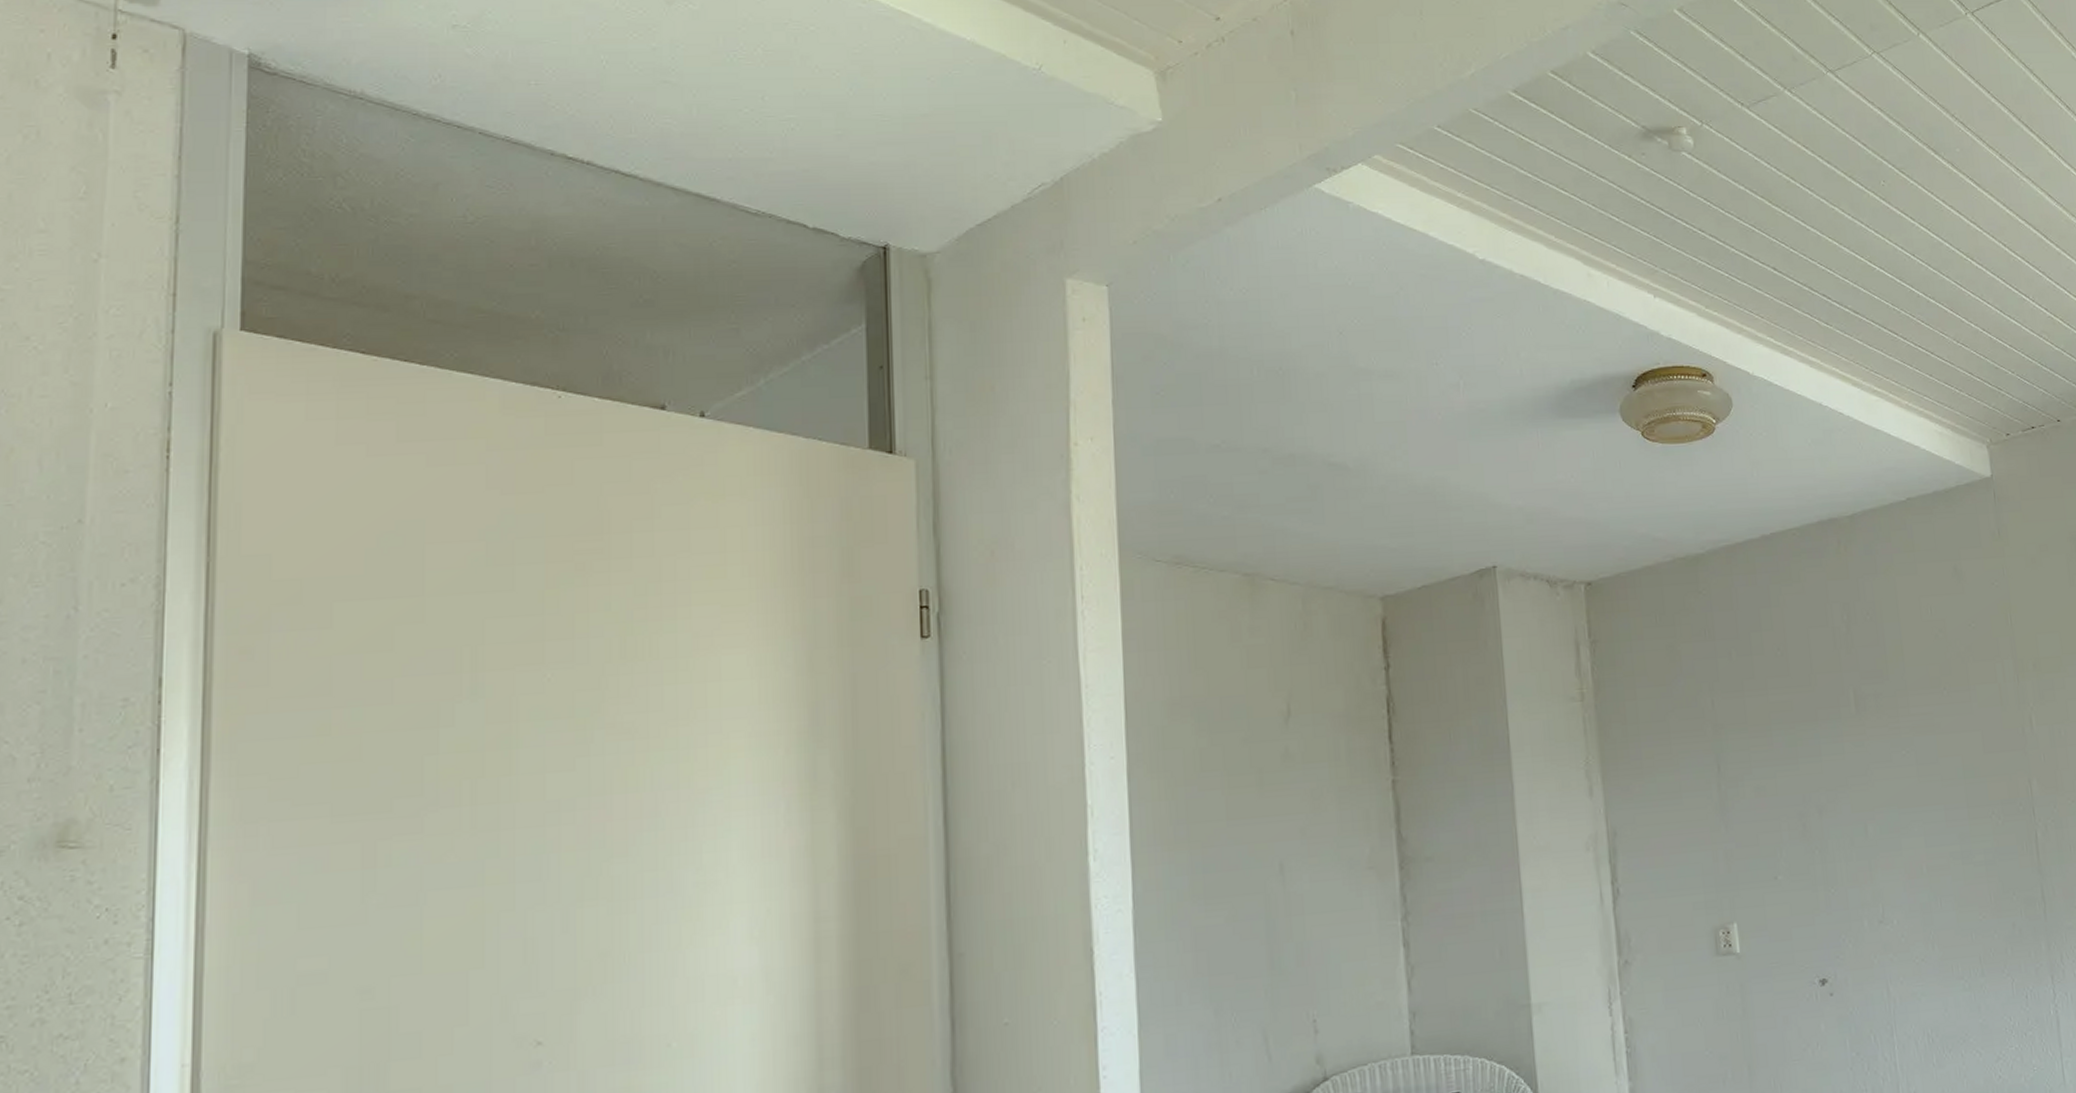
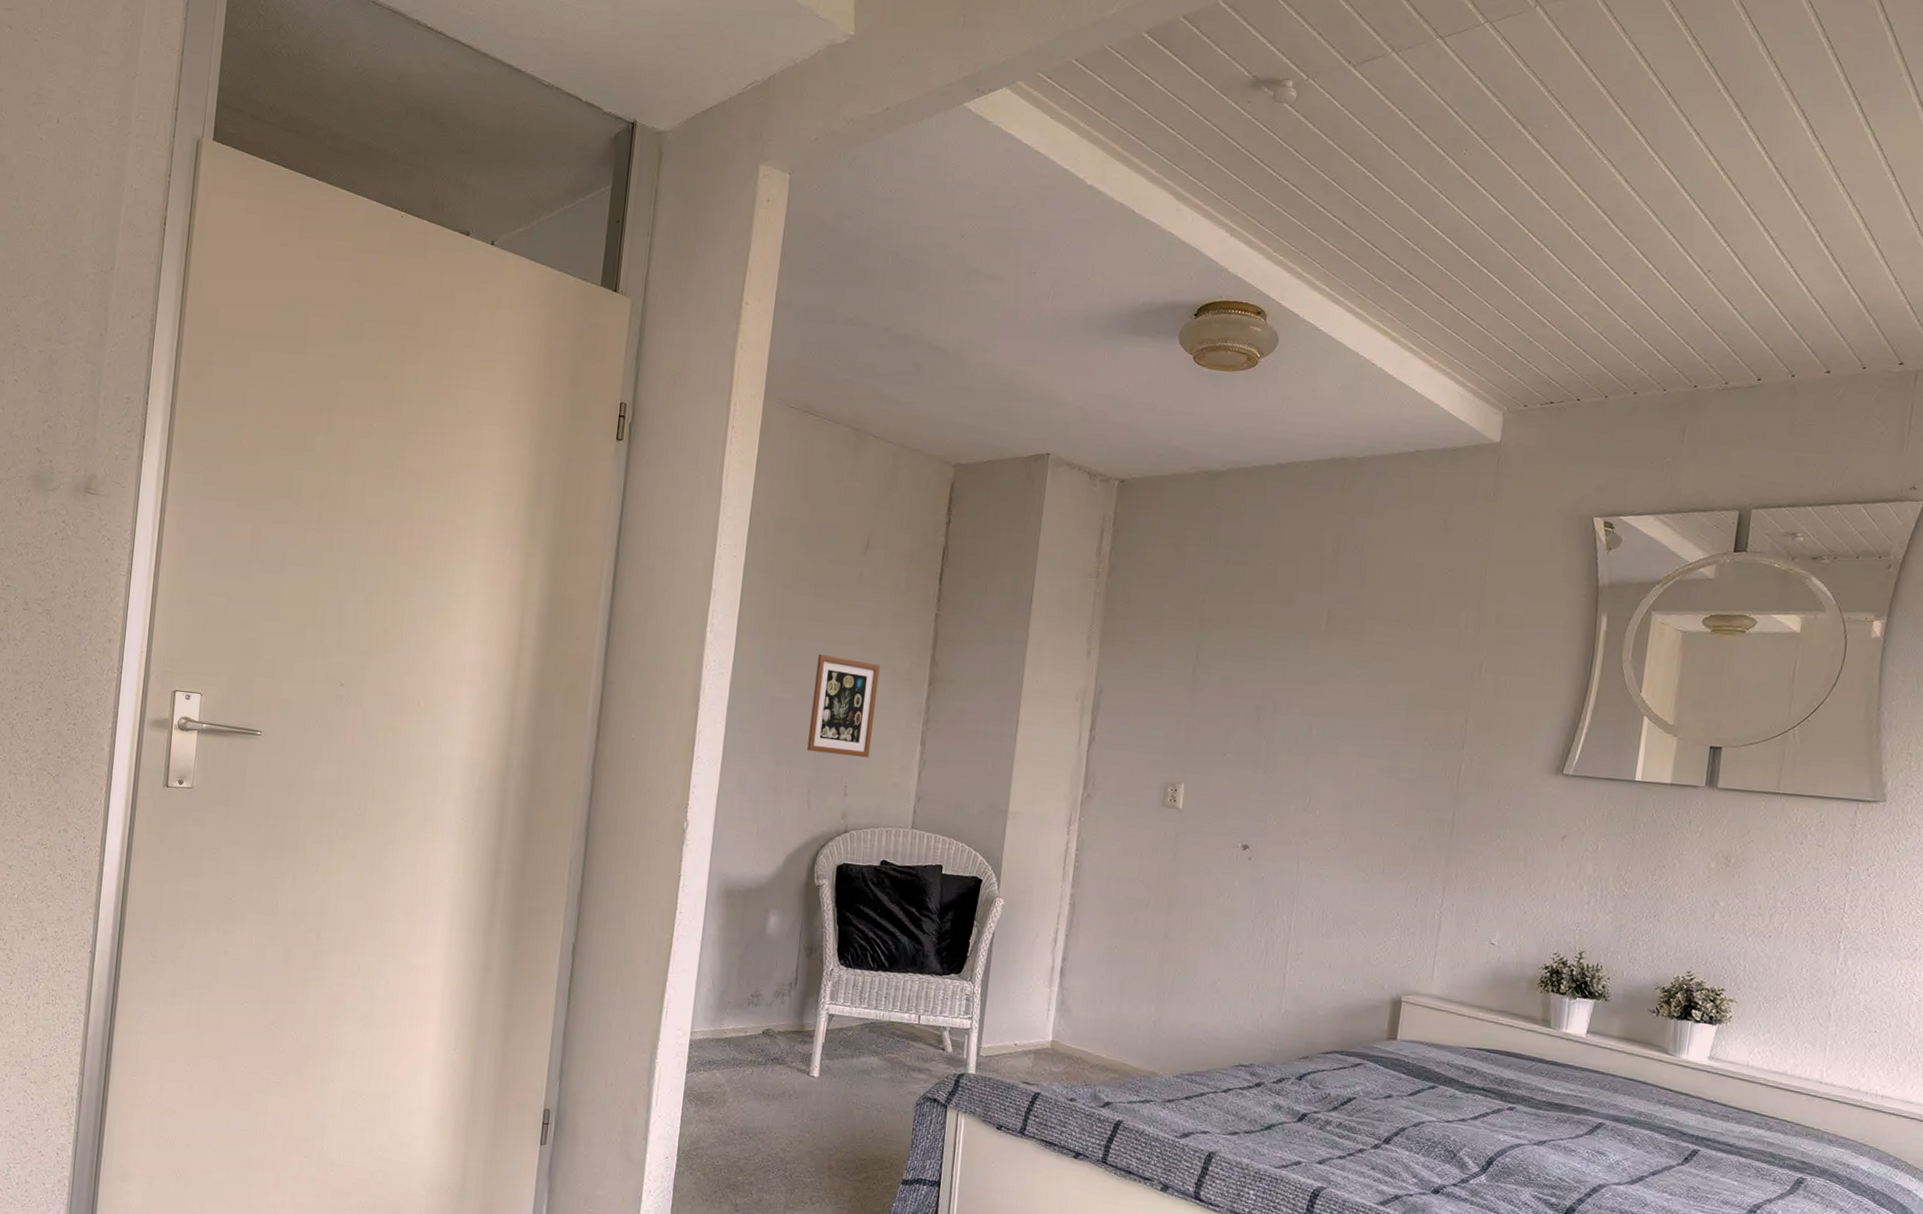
picture frame: none [1247,856,1339,987] -> present [807,653,880,758]

